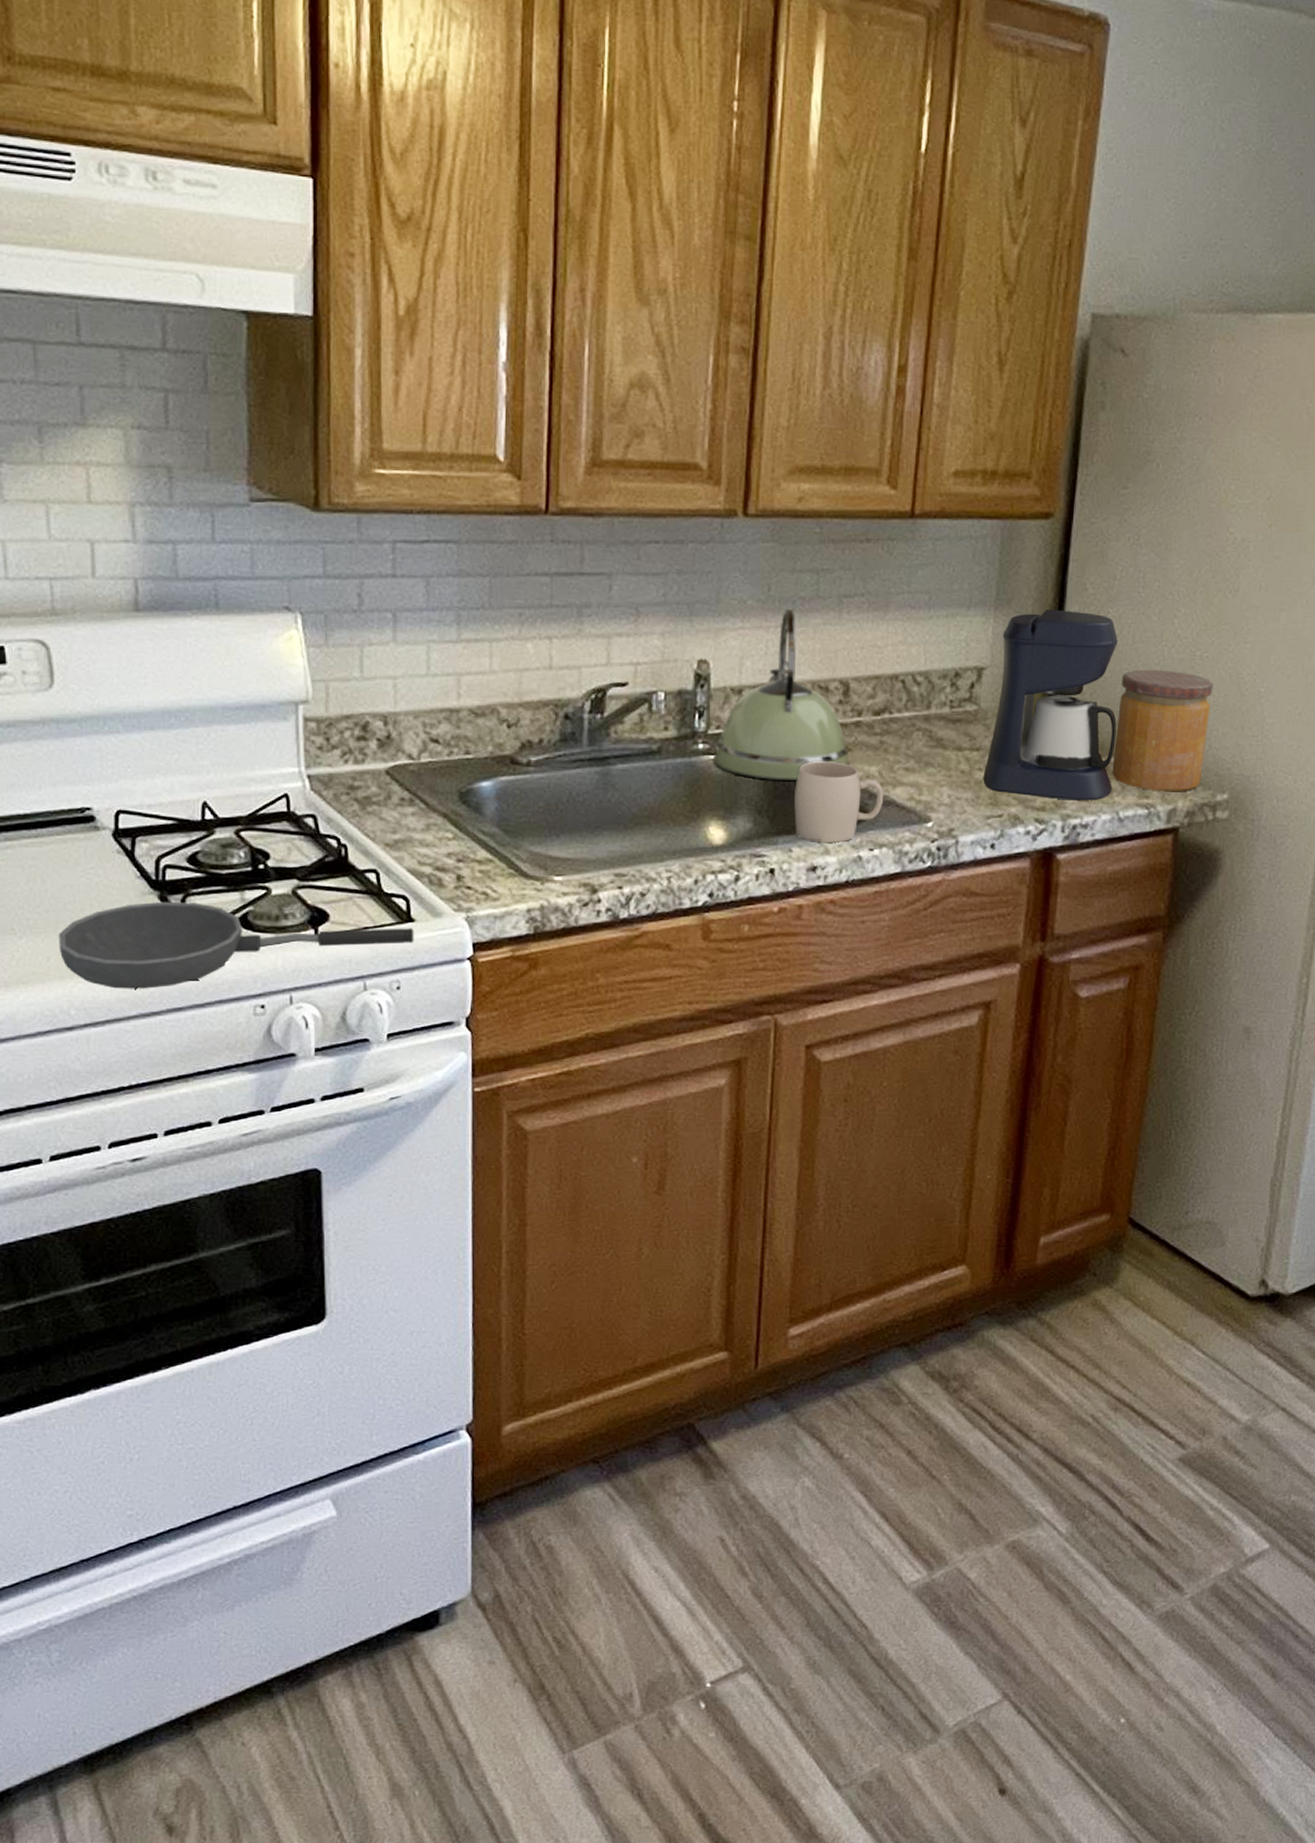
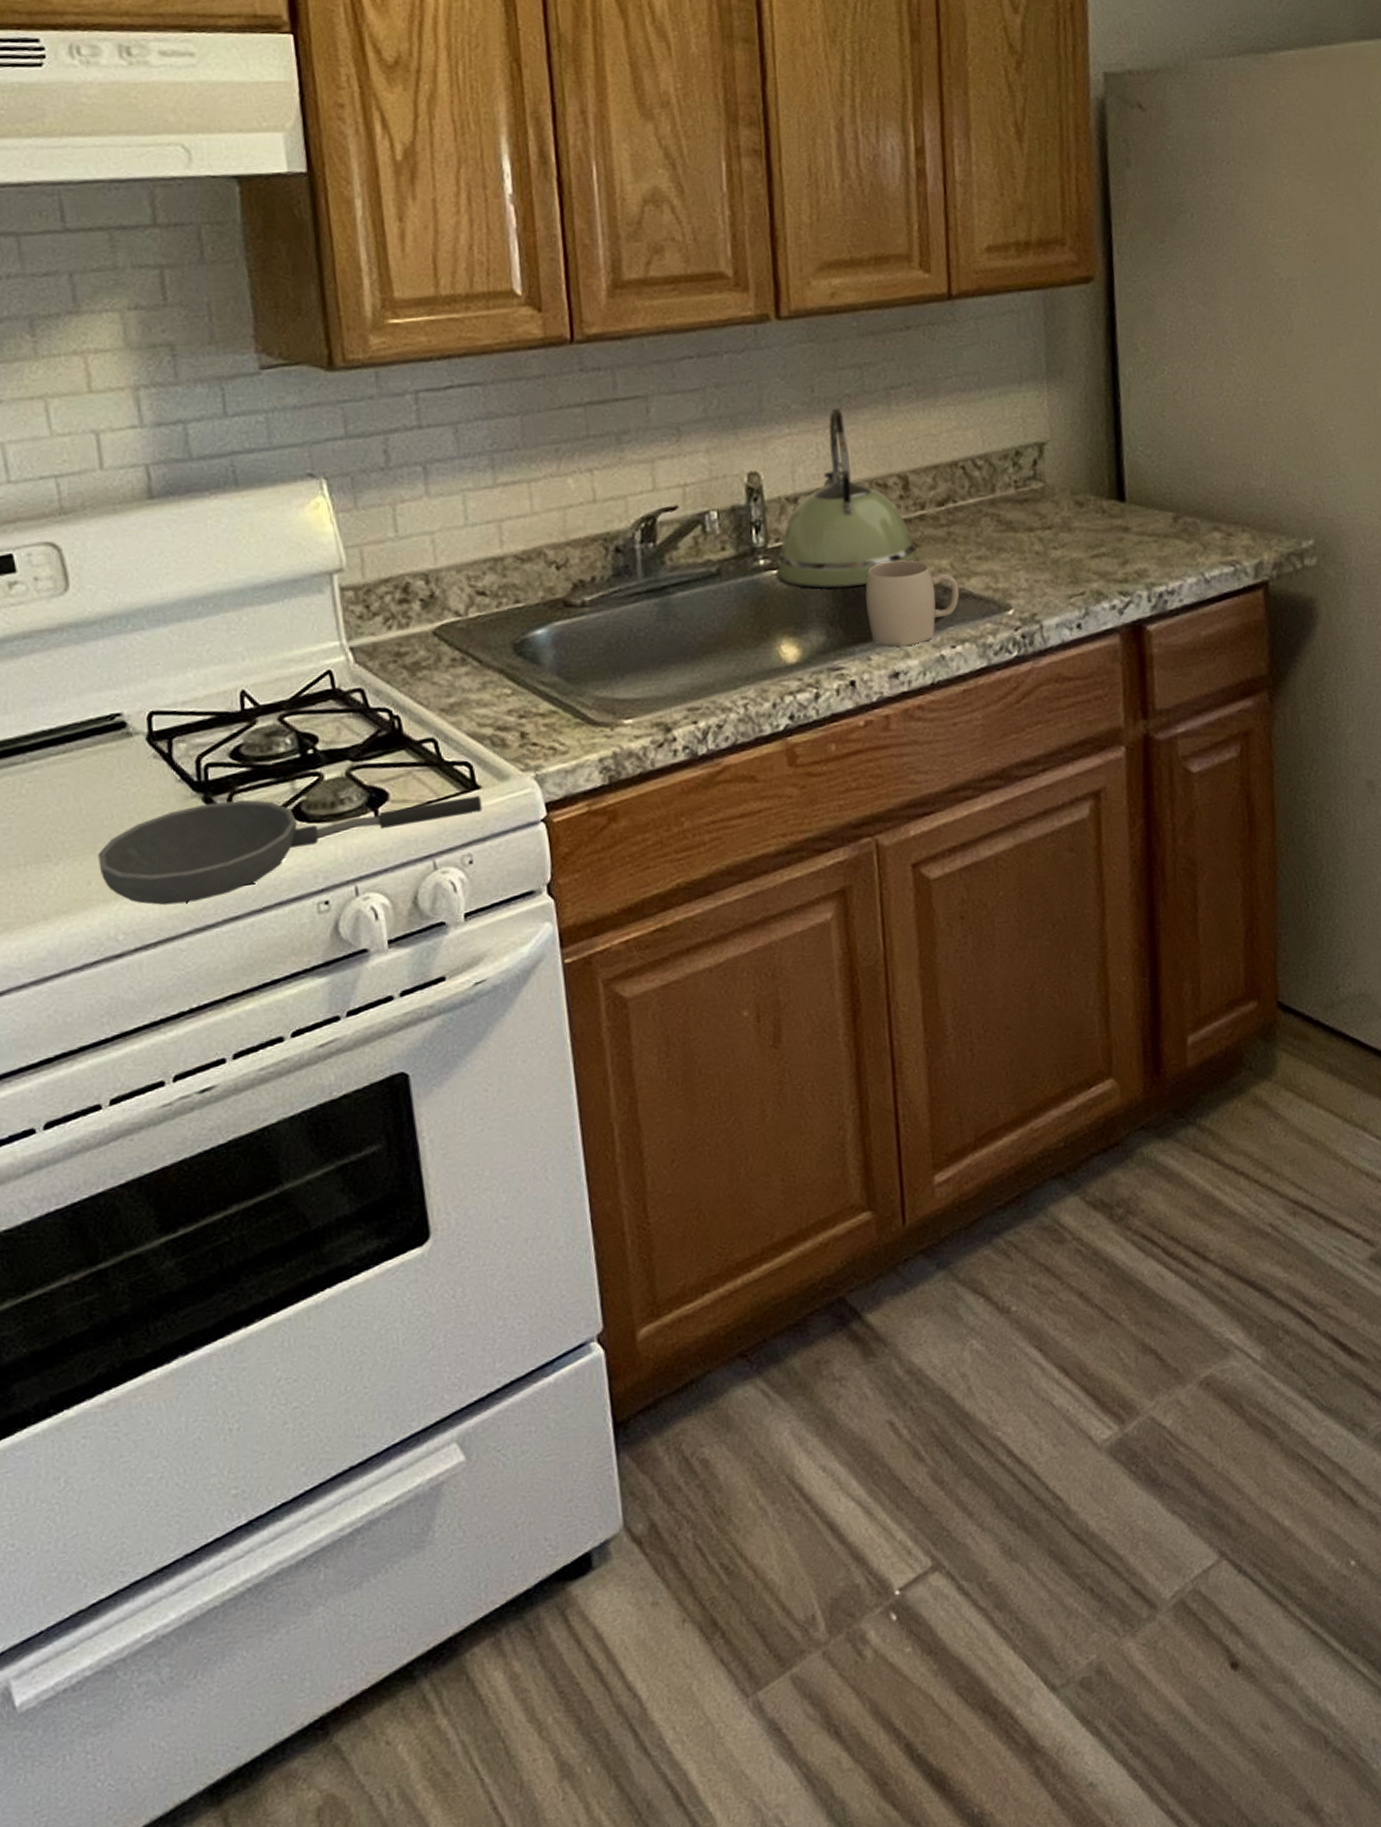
coffee maker: present [983,609,1119,801] -> none [1058,372,1194,570]
jar: present [1112,669,1213,792] -> none [1187,420,1284,547]

